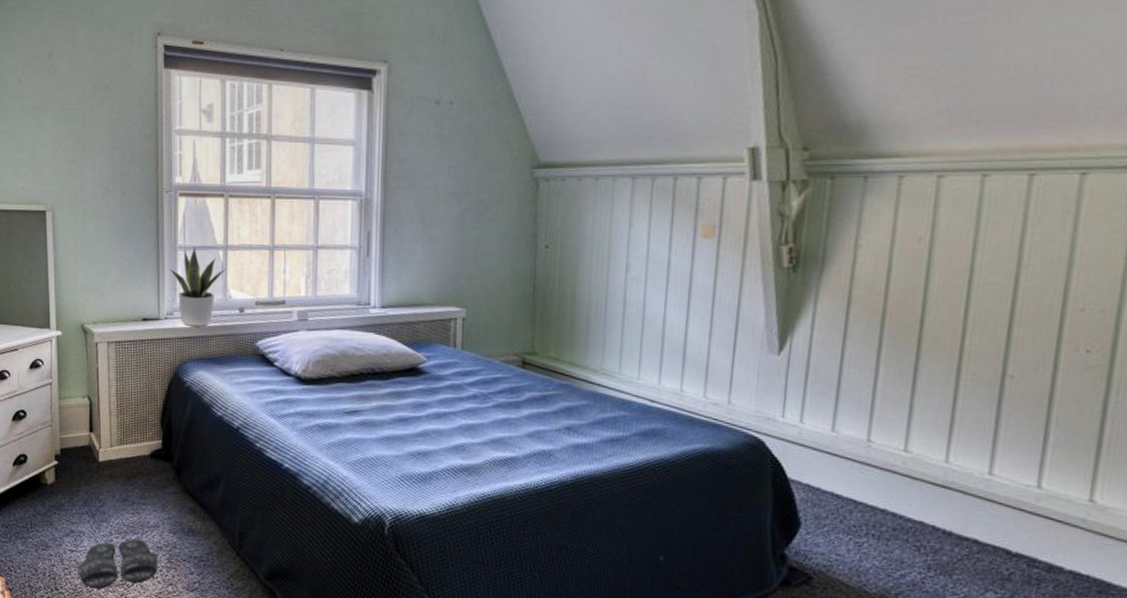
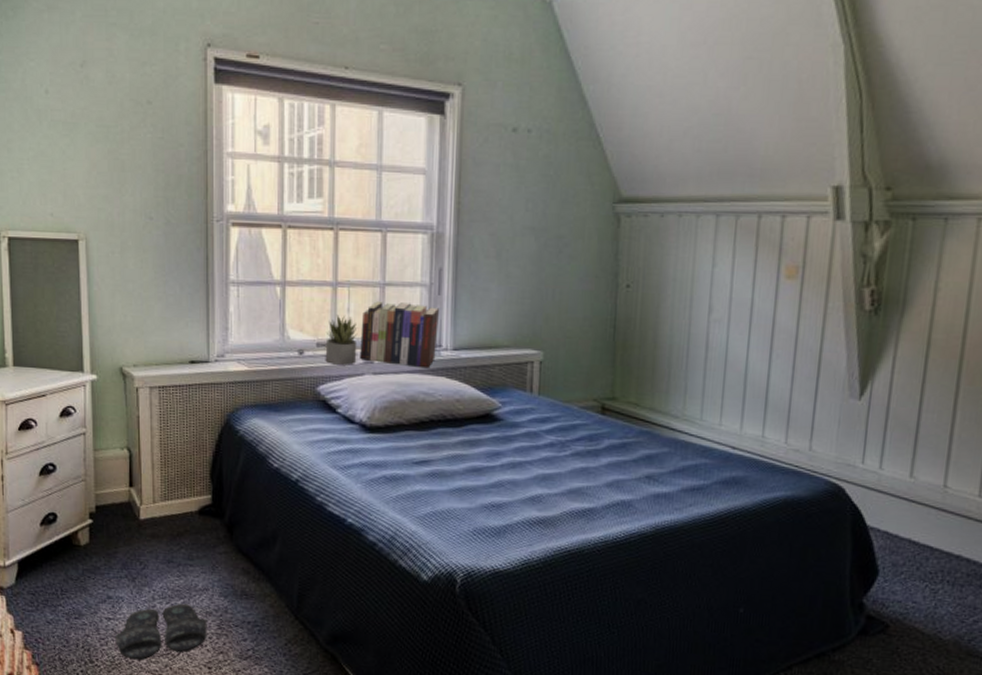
potted plant: present [170,246,226,327] -> none [221,281,284,370]
succulent plant: none [263,275,293,322] -> present [325,314,358,365]
books: none [295,263,368,325] -> present [360,301,439,369]

